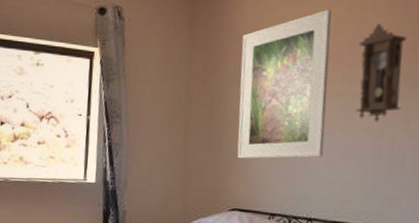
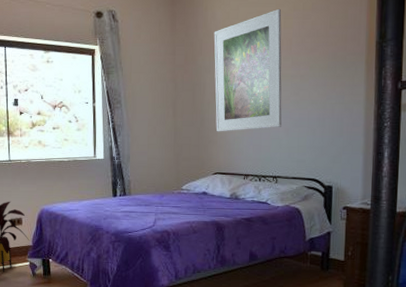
pendulum clock: present [356,24,407,122] -> none [303,19,338,97]

